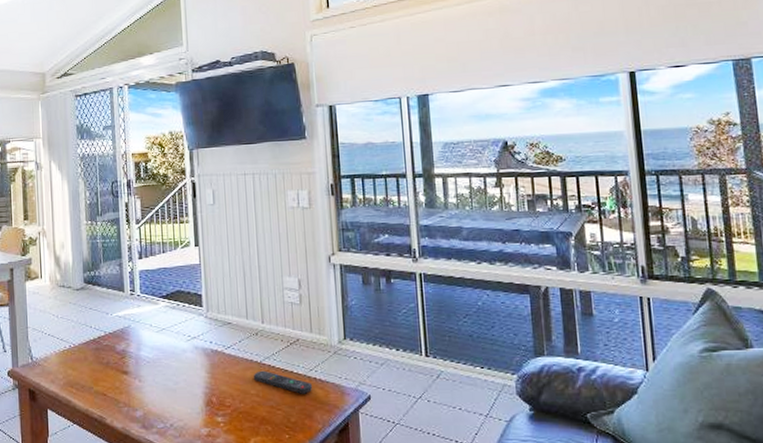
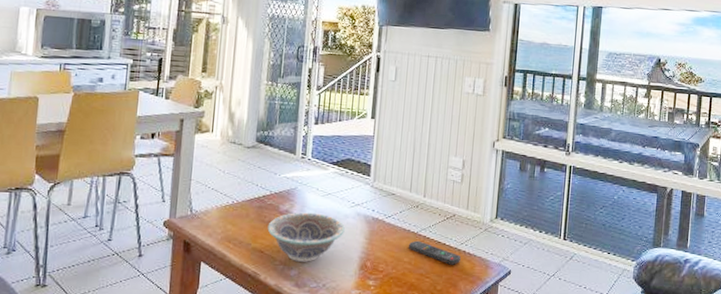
decorative bowl: none [107,350,185,402] -> present [267,212,345,262]

